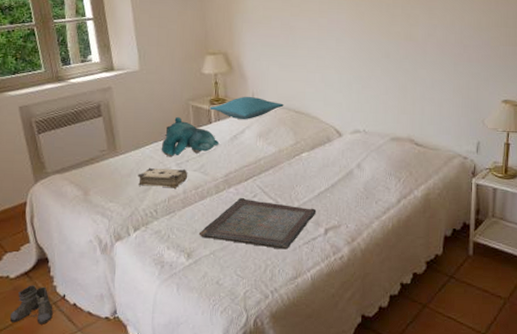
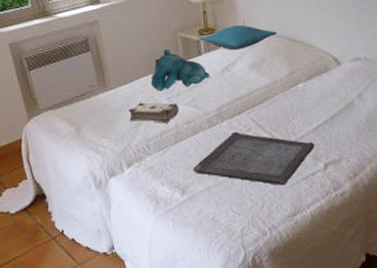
boots: present [10,285,59,324] -> none [13,220,59,259]

